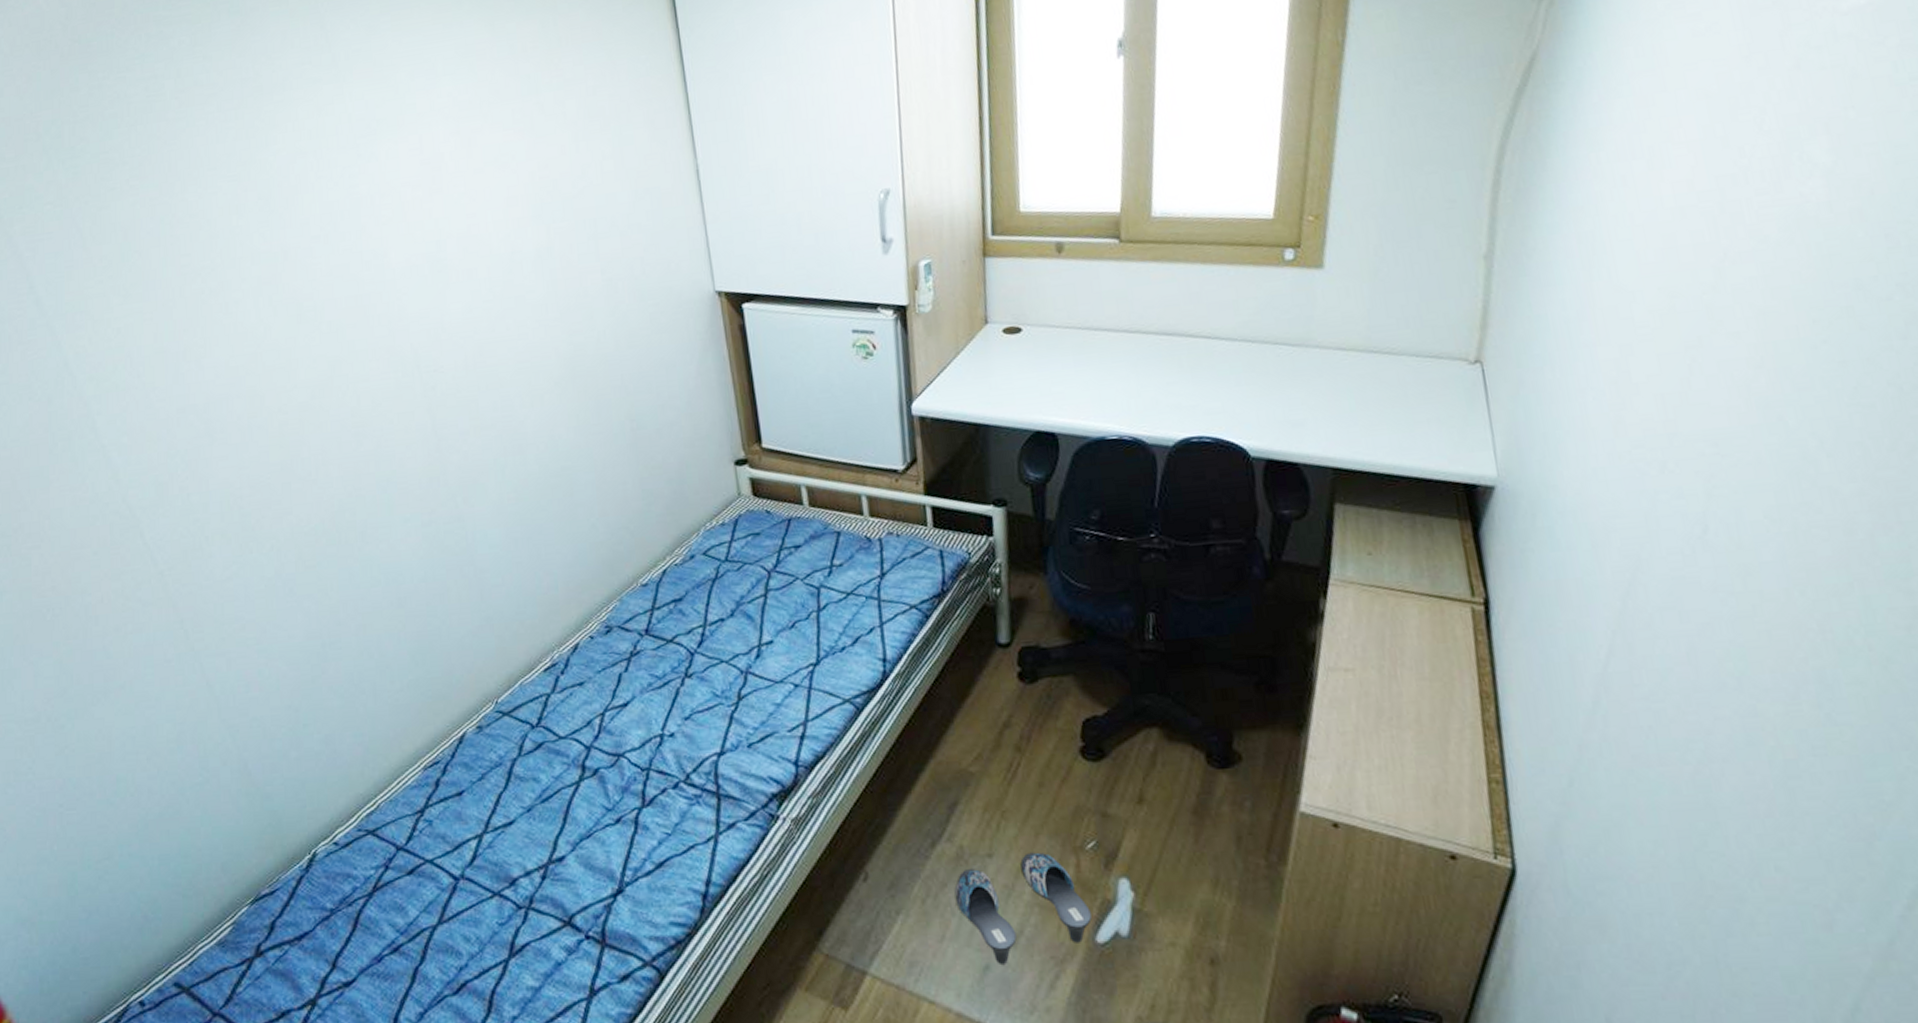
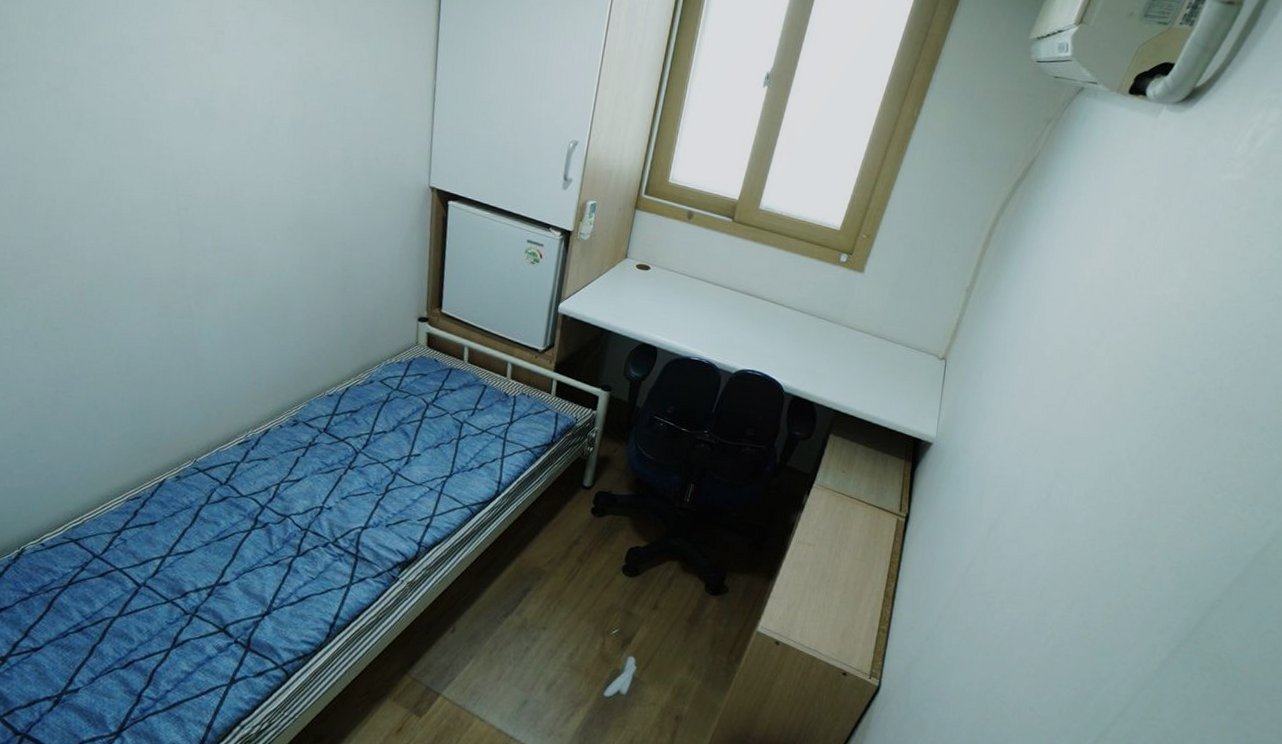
slippers: present [954,852,1092,964] -> none [514,630,605,701]

